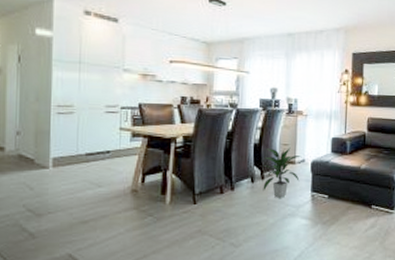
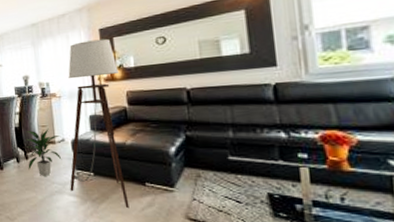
floor lamp: none [303,62,364,230] -> present [68,38,129,209]

